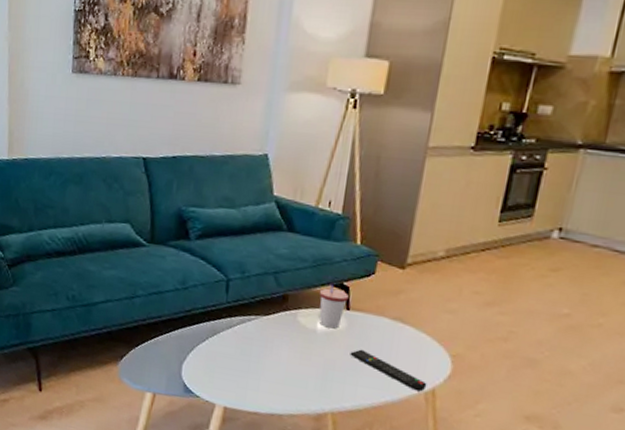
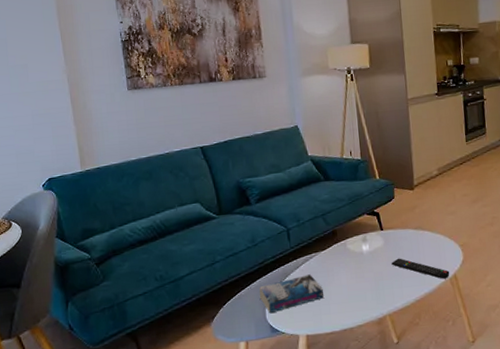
book: none [178,337,257,372] -> present [259,274,324,314]
cup: present [318,284,349,329] -> none [358,213,380,248]

